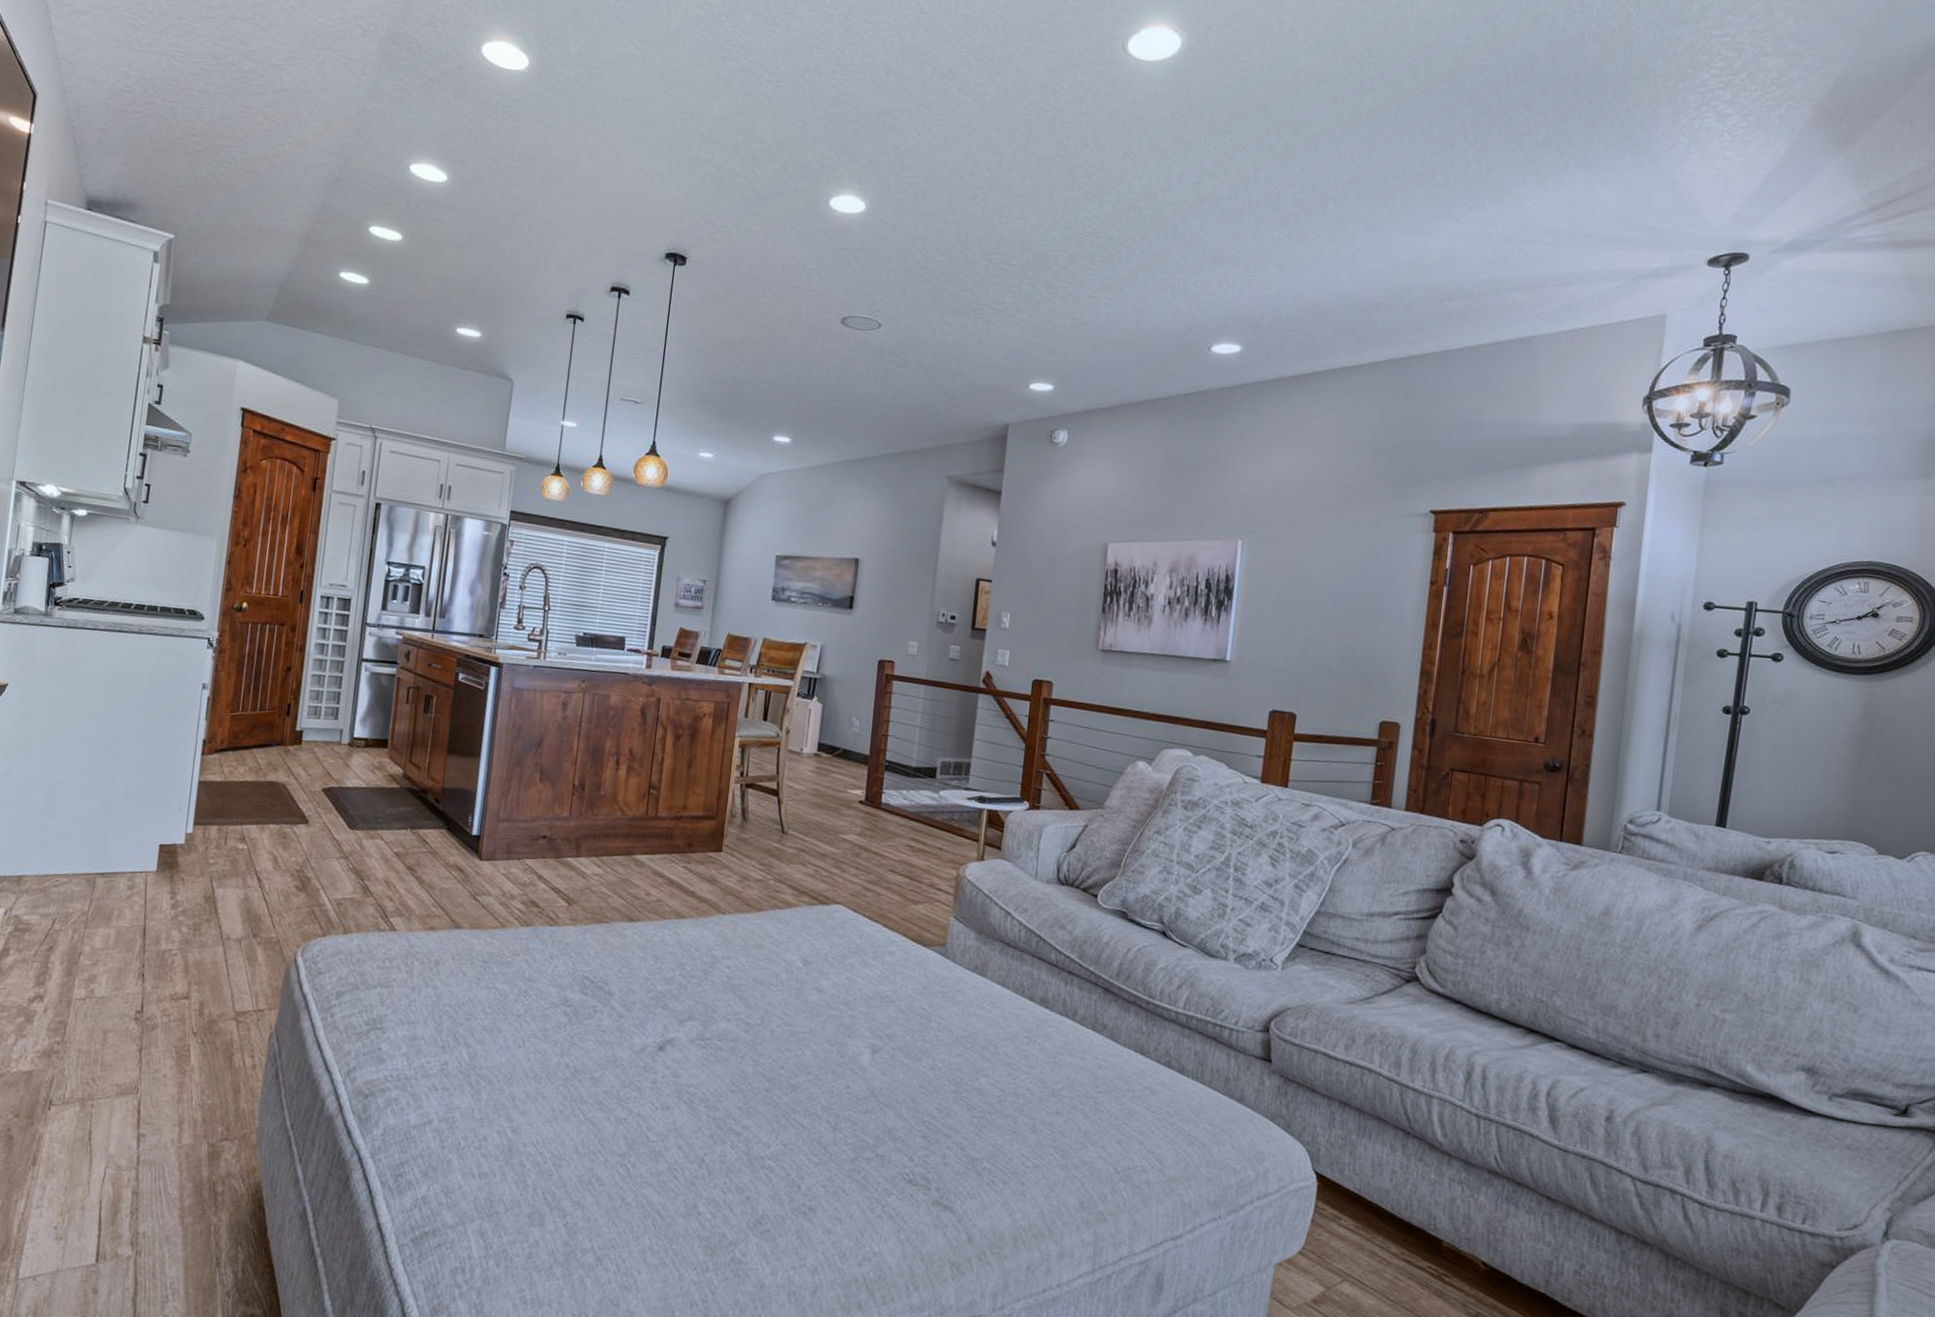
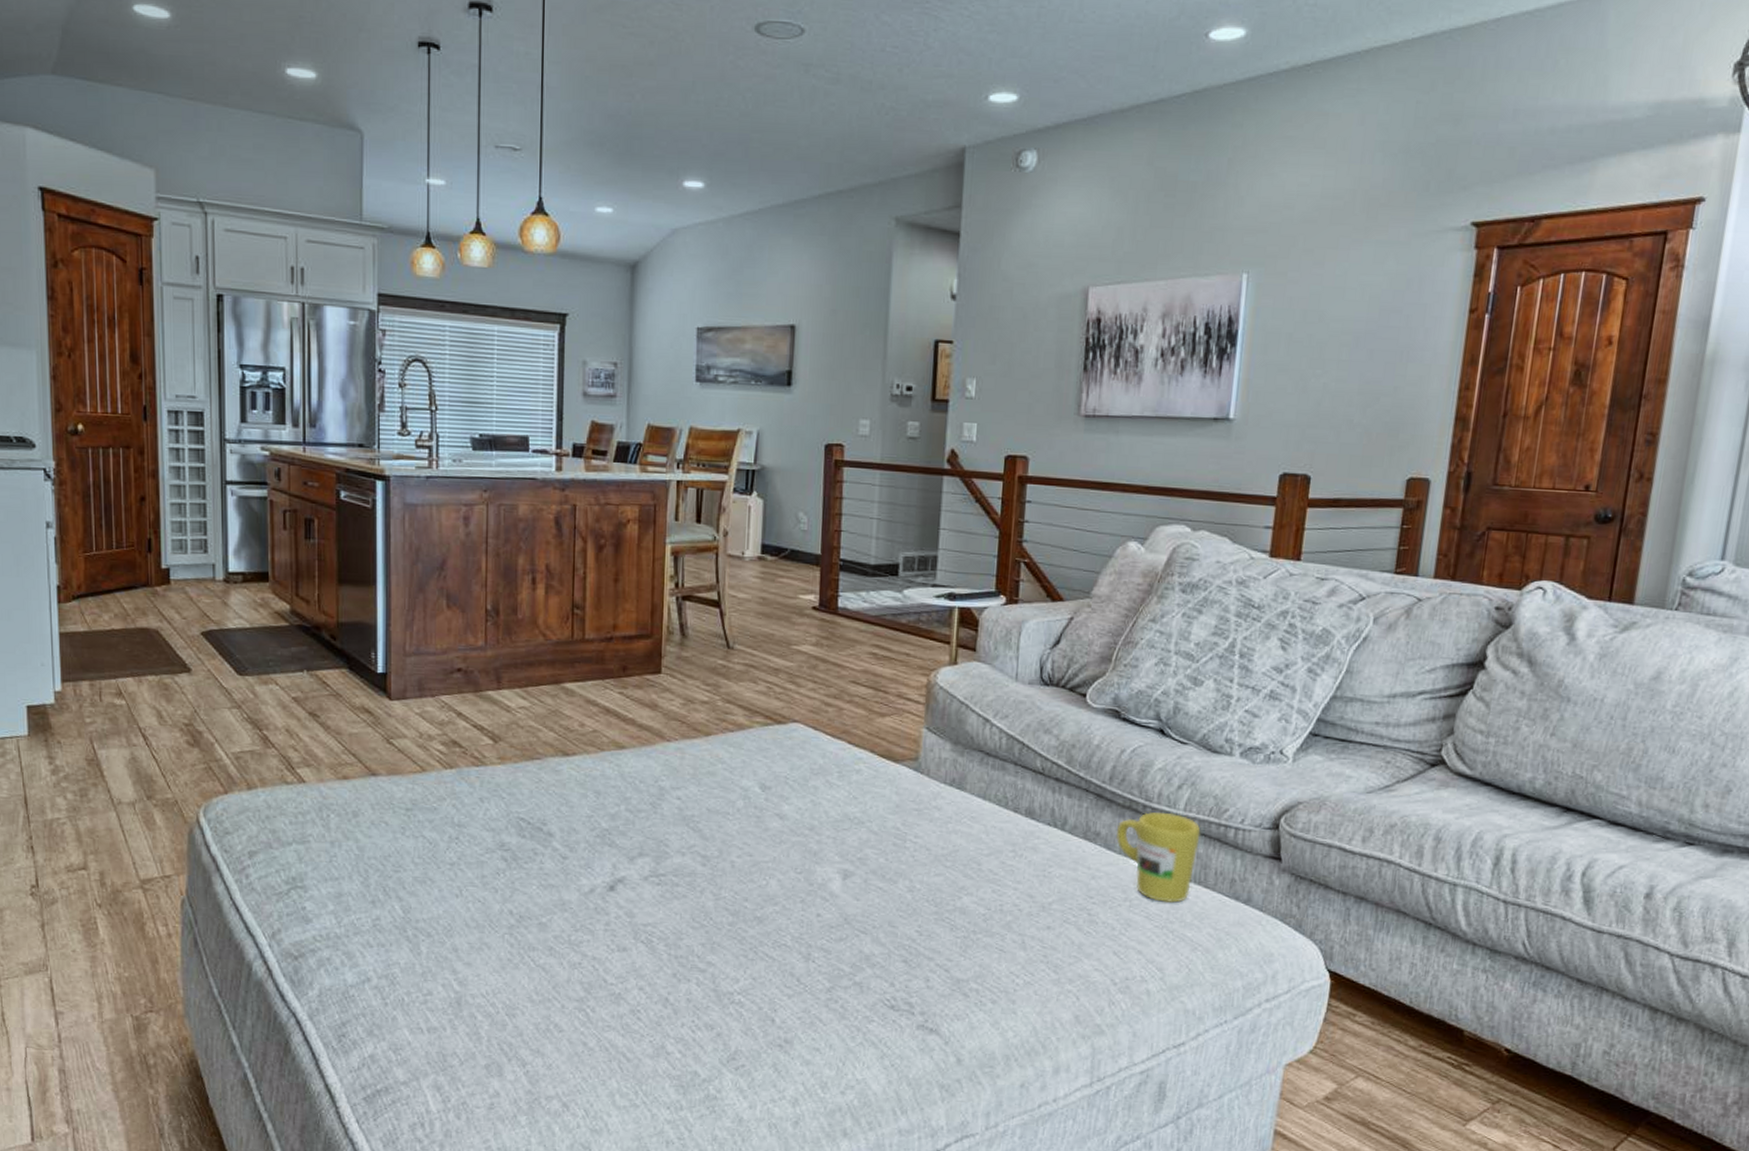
mug: none [1121,1008,1198,1097] -> present [1116,812,1201,903]

